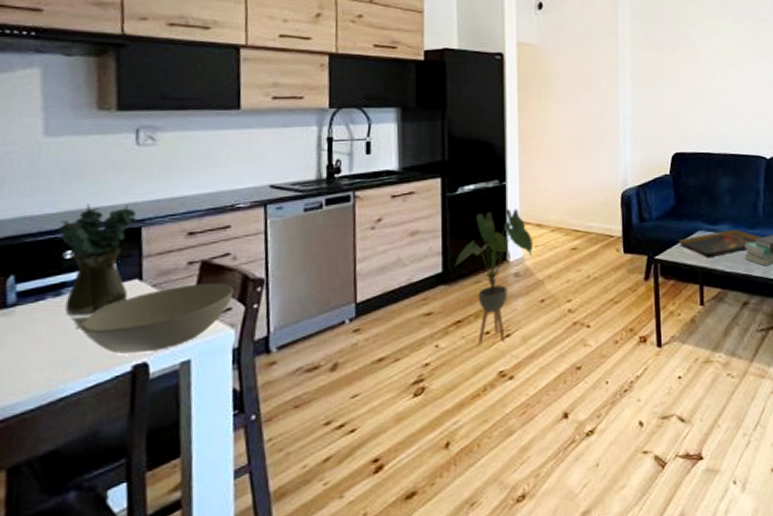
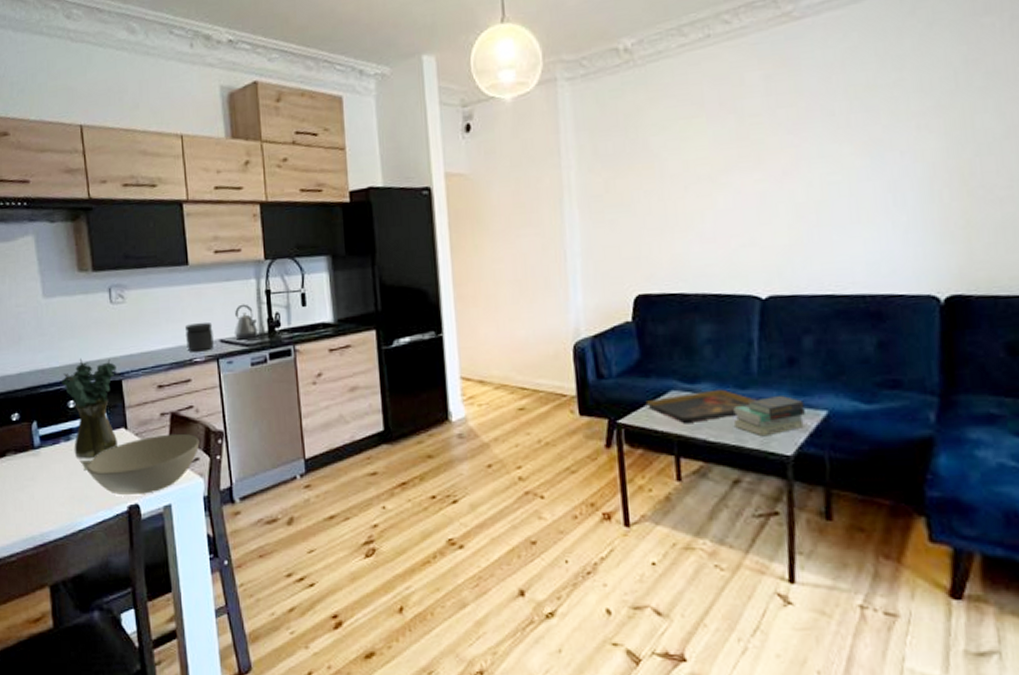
jar: none [229,167,263,198] -> present [186,322,214,352]
kettle: none [287,150,316,186] -> present [233,304,258,340]
house plant: present [455,209,534,344] -> none [396,363,477,509]

